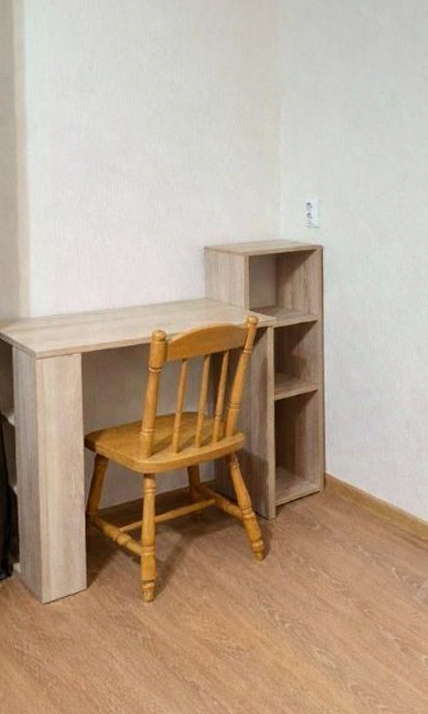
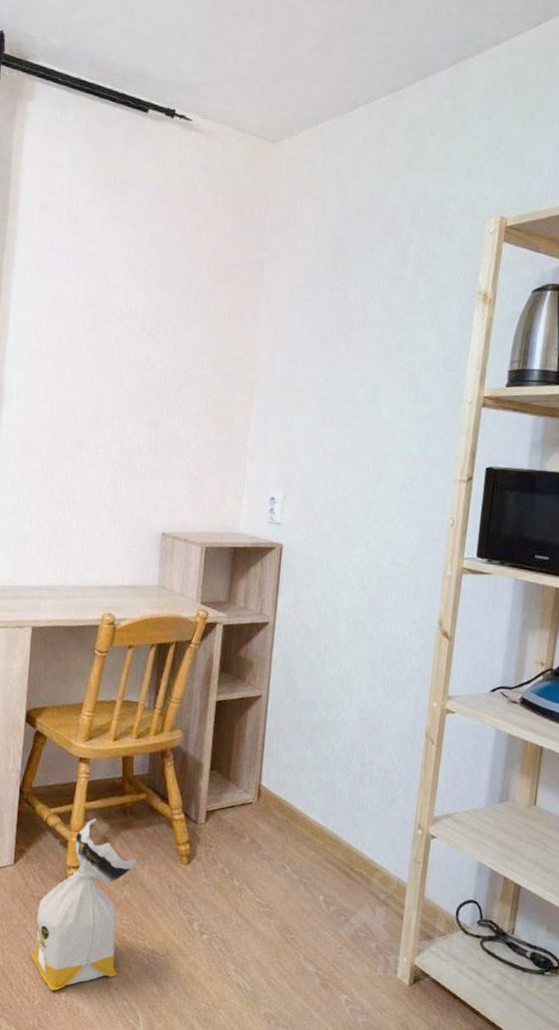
bag: none [113,530,213,705] -> present [30,818,138,991]

